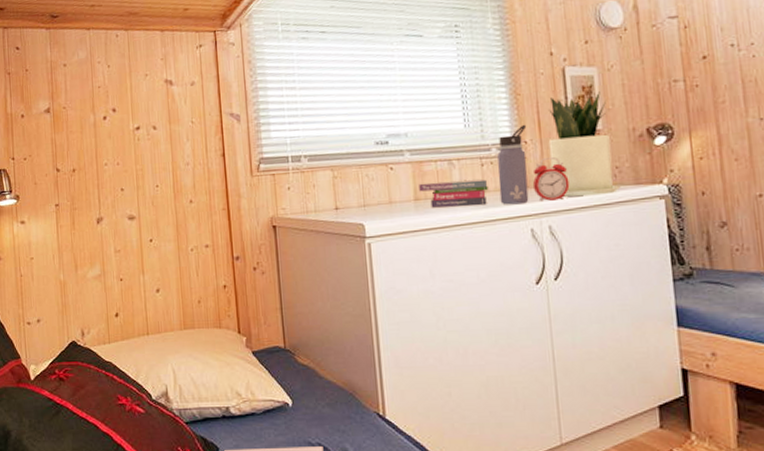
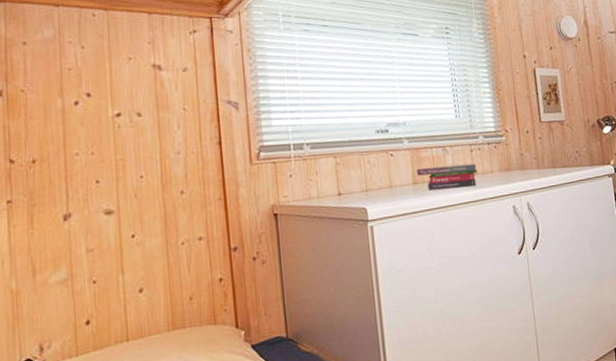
water bottle: present [497,124,529,205] -> none [484,115,511,186]
alarm clock: present [532,157,570,201] -> none [513,144,542,182]
planter: present [548,91,621,197] -> none [524,89,581,177]

